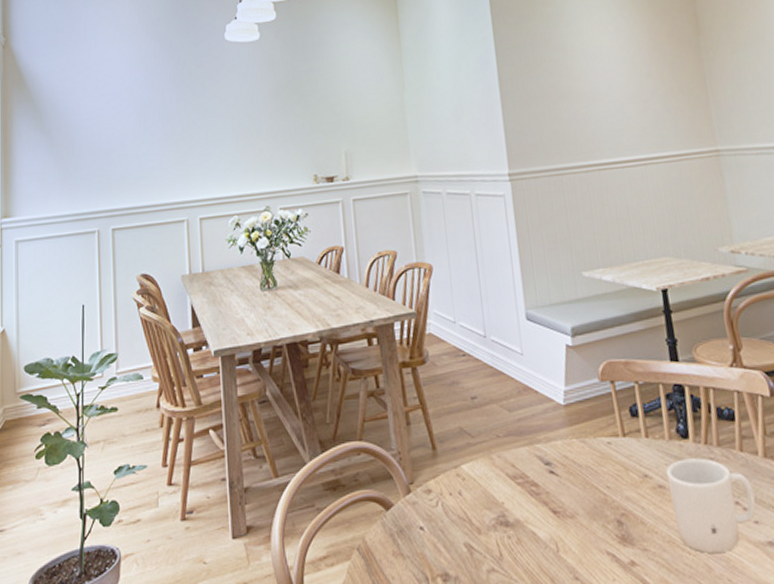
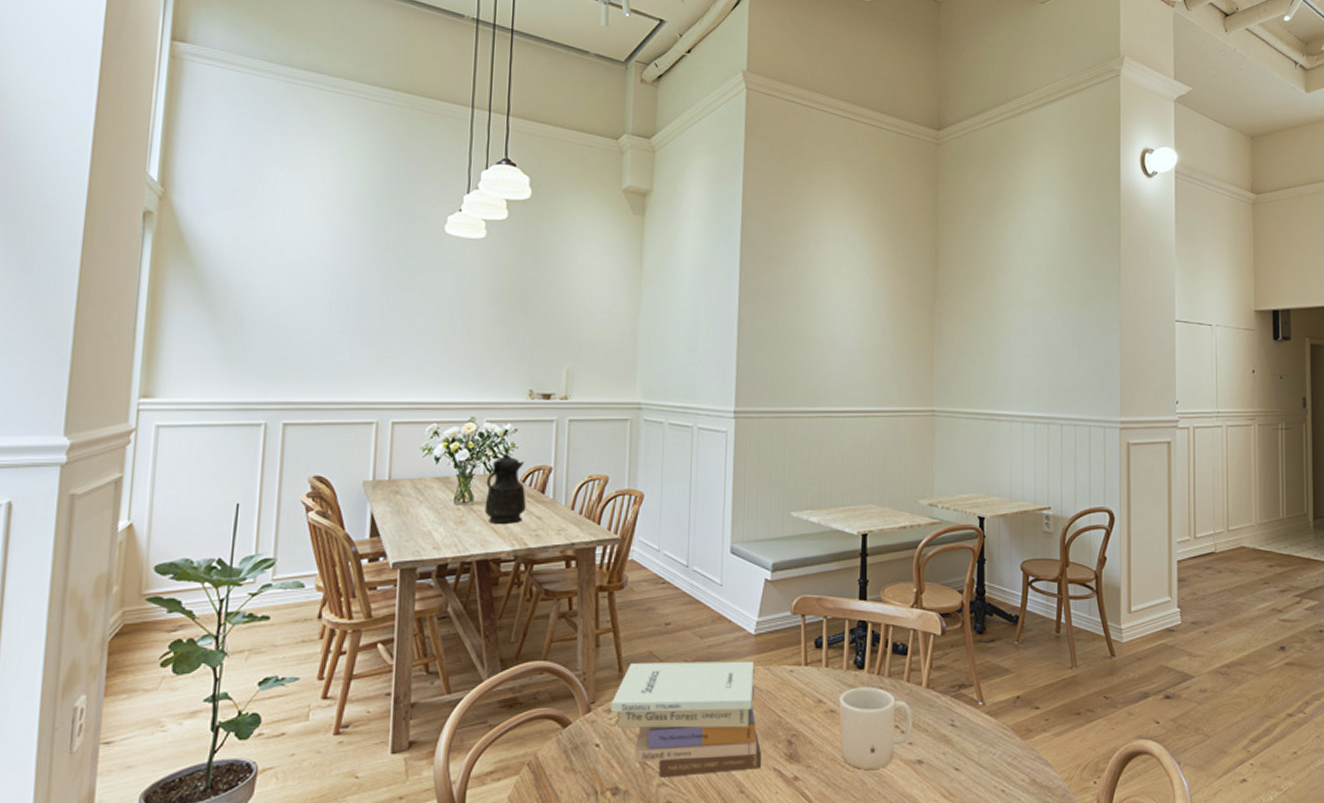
coffeepot: none [286,232,325,307] -> present [484,448,526,524]
books: none [429,433,592,563] -> present [611,661,761,778]

